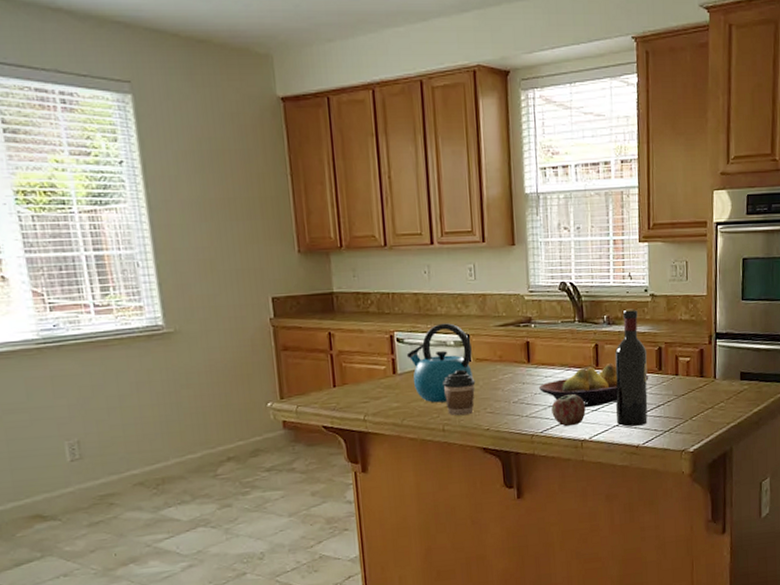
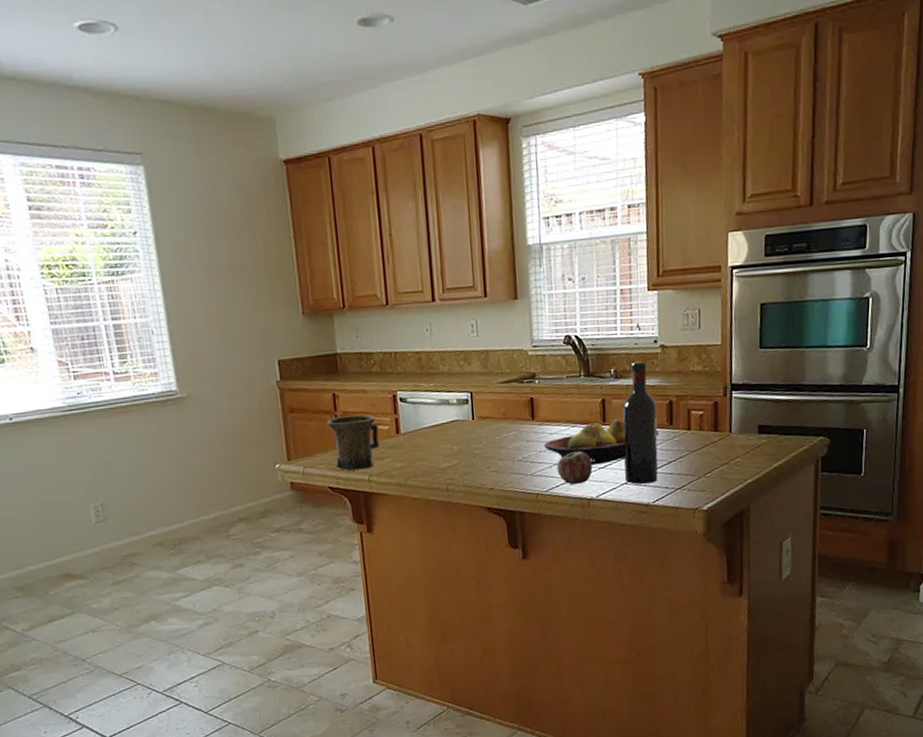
mug: none [321,354,376,410] -> present [326,414,380,471]
kettle: present [406,323,472,403] -> none [409,381,476,463]
coffee cup: present [442,369,476,416] -> none [446,428,479,476]

